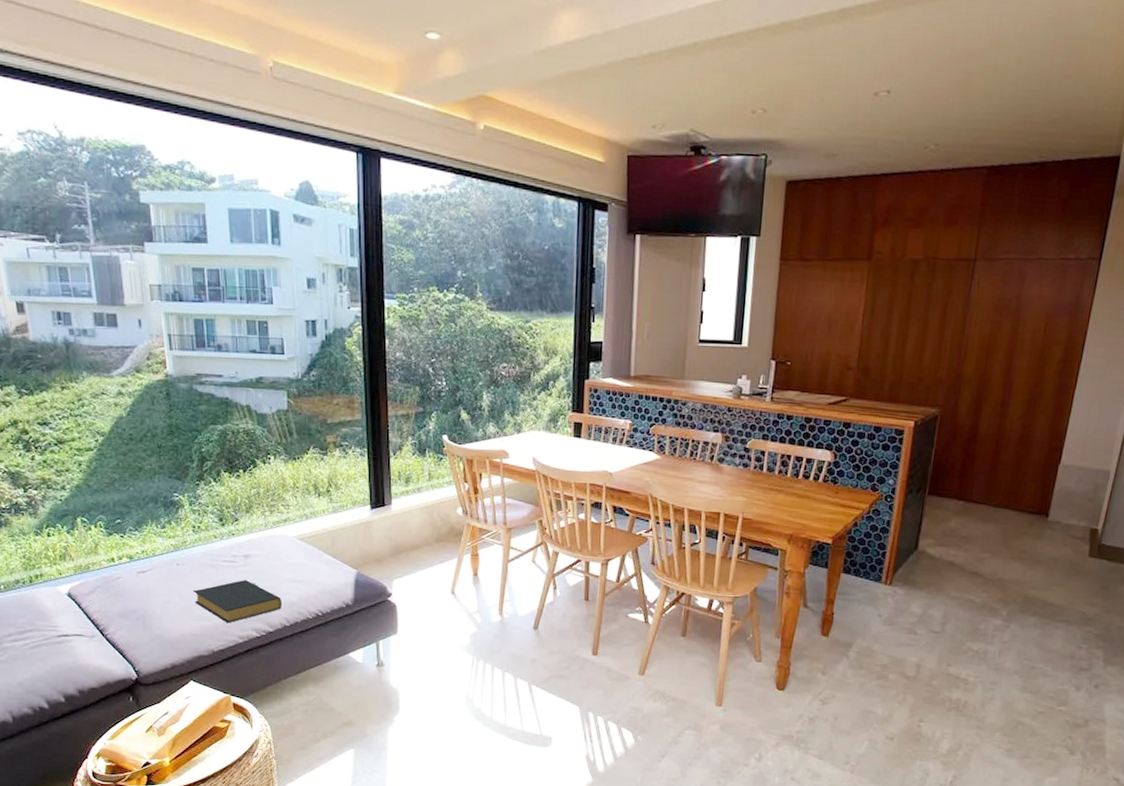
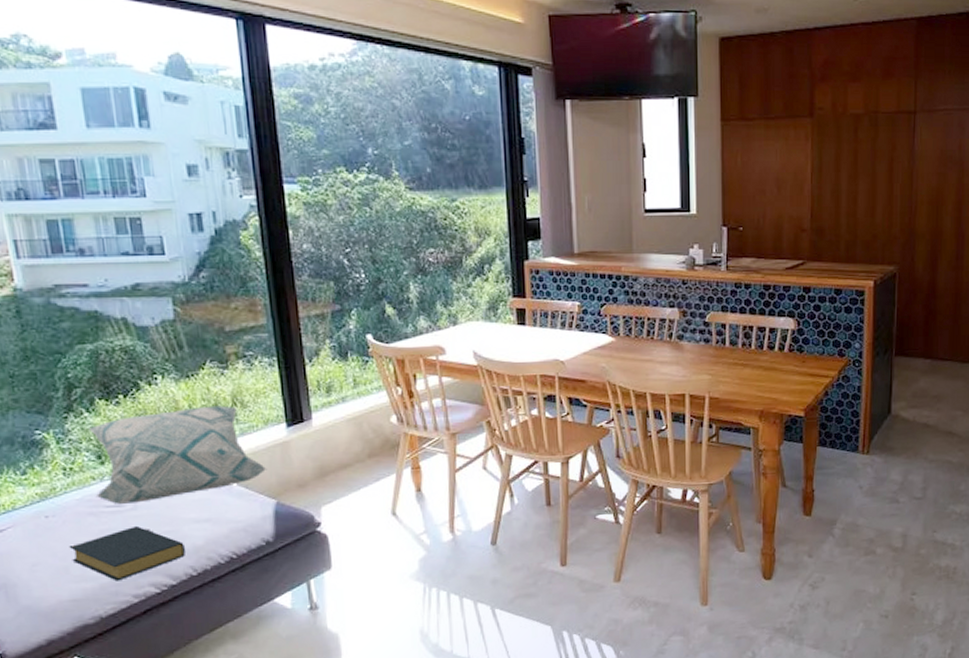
decorative pillow: none [215,485,352,561] -> present [89,405,267,504]

